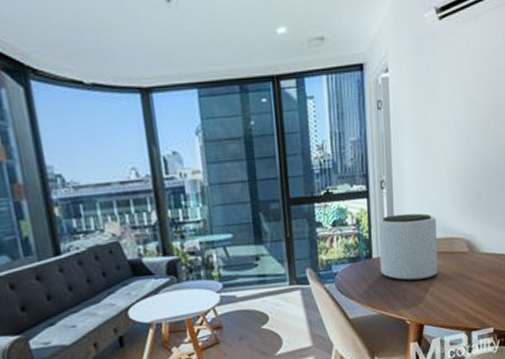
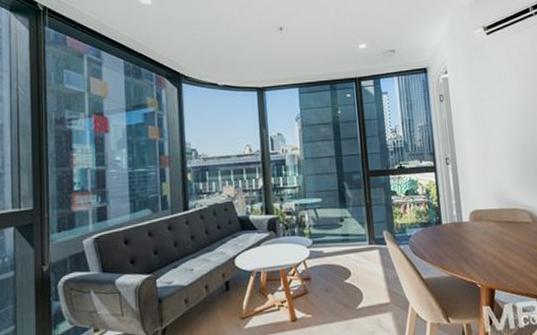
plant pot: present [378,213,438,281] -> none [445,186,504,247]

